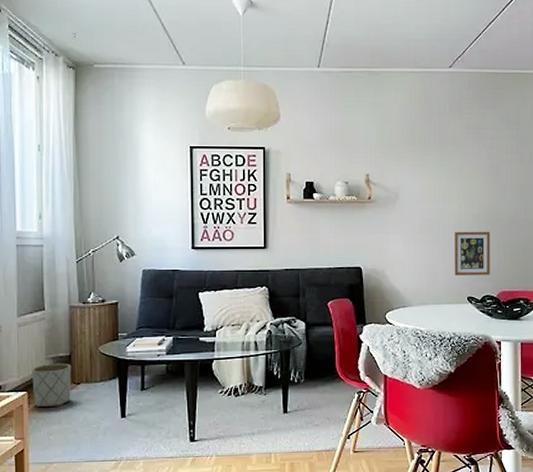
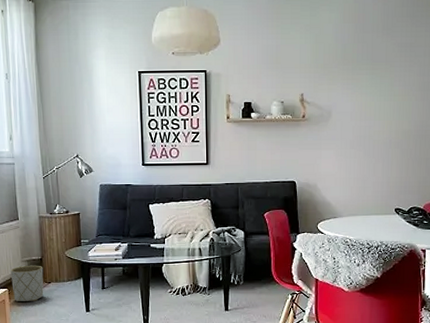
picture frame: present [454,231,491,276] -> none [383,146,419,189]

